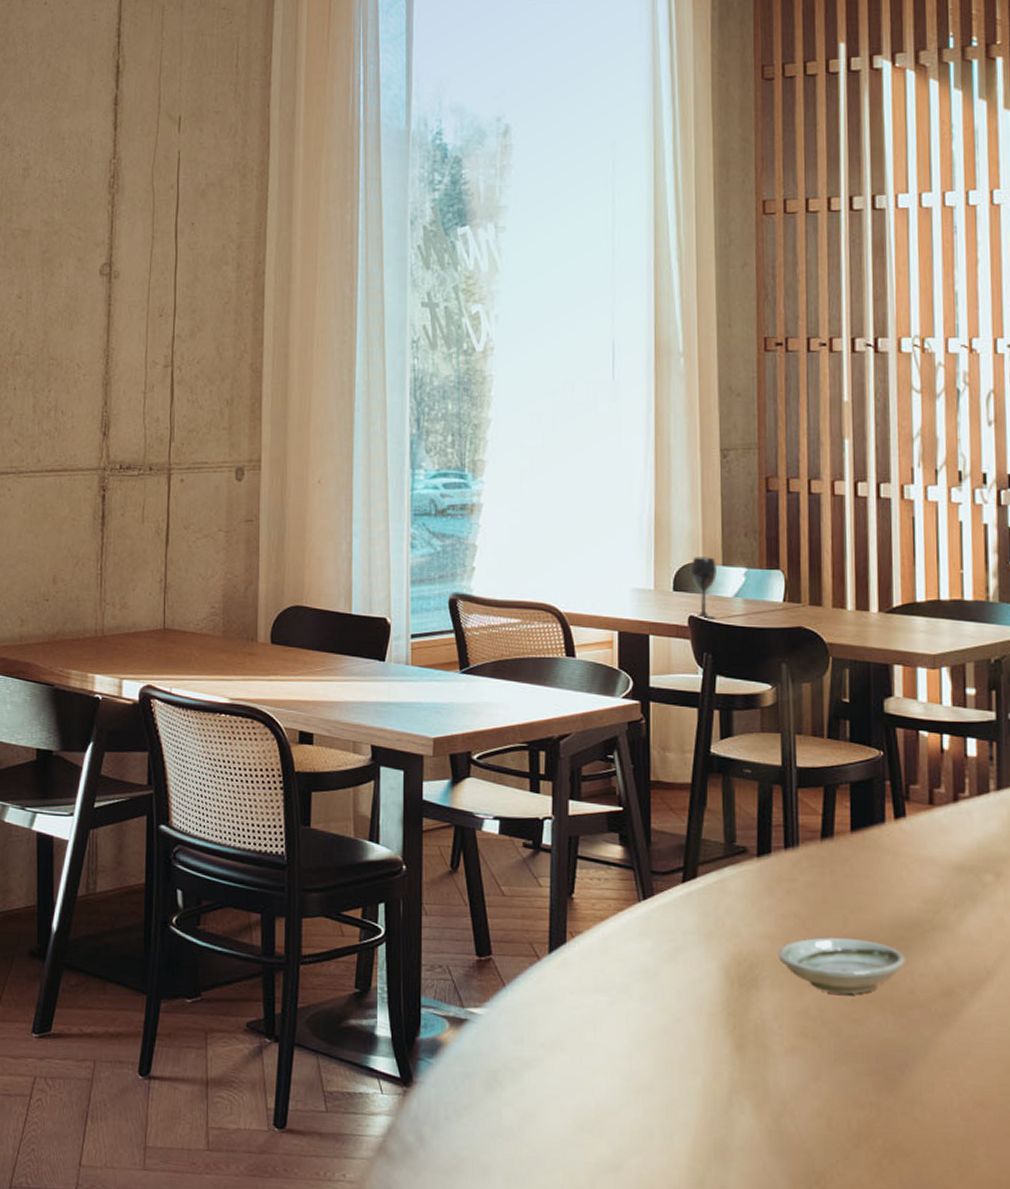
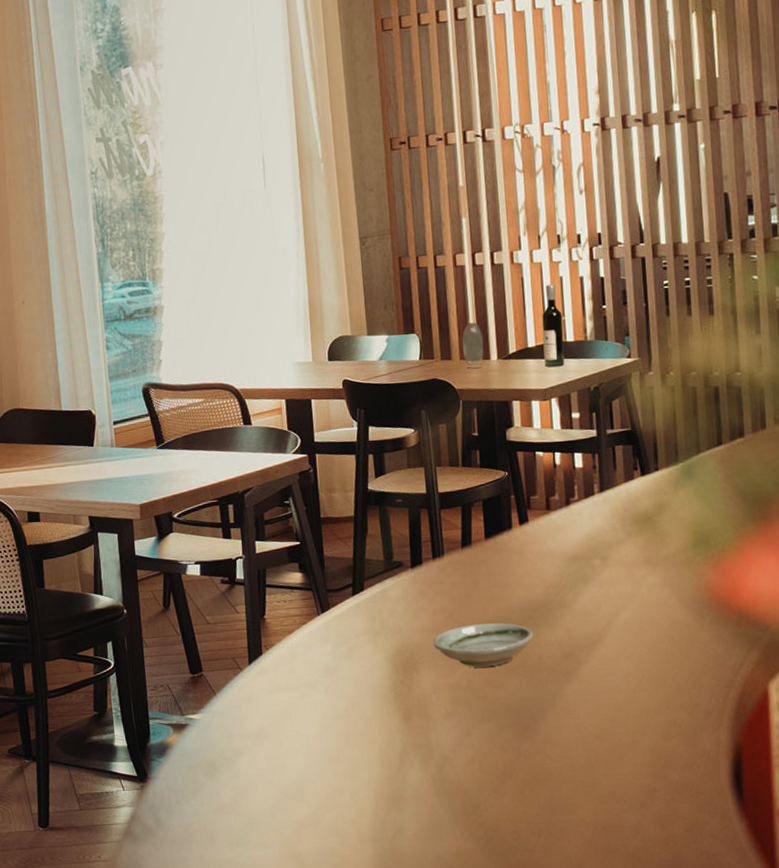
wine glass: present [690,556,717,618] -> none [341,329,365,381]
vase: none [836,564,863,620] -> present [462,322,485,369]
bottle: none [934,528,961,630] -> present [542,284,565,368]

